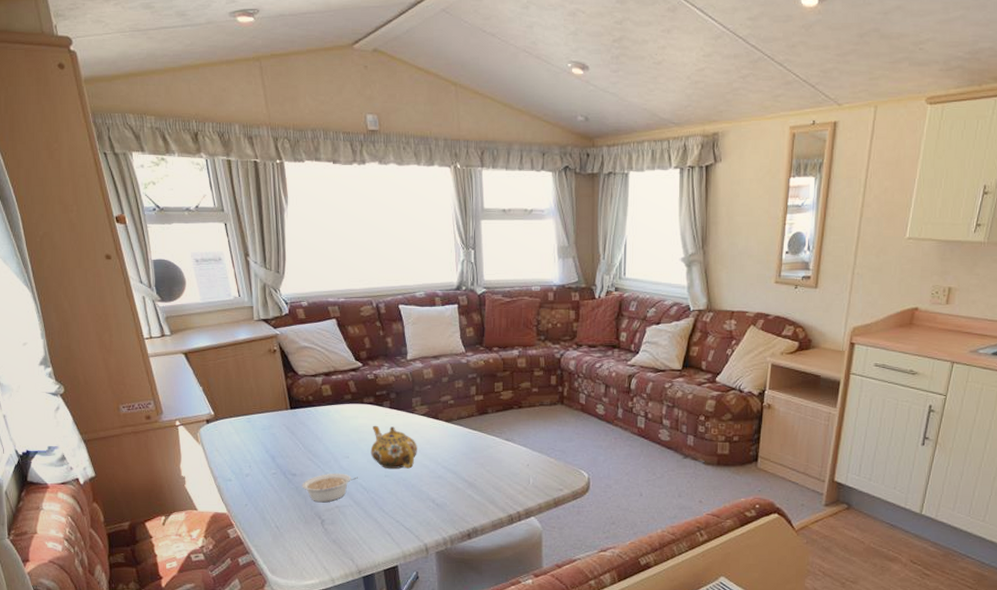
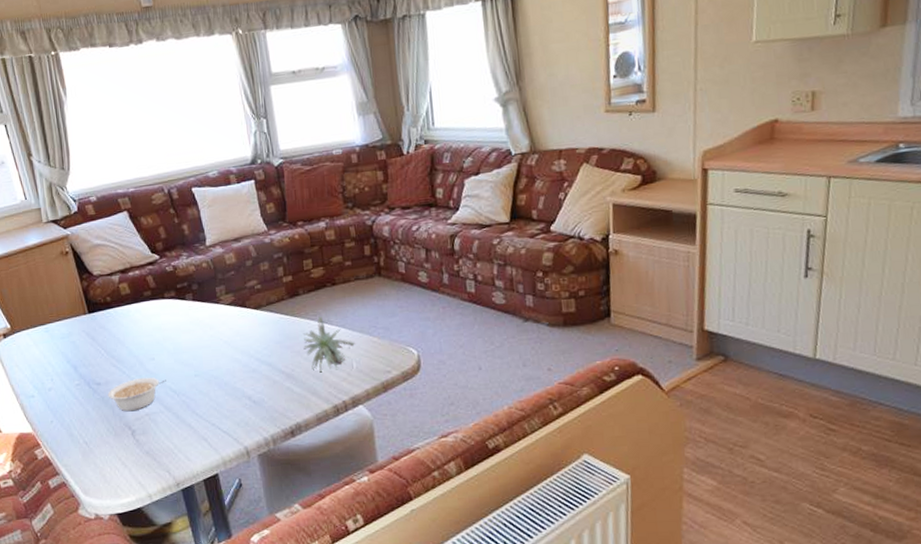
teapot: present [370,425,417,470] -> none [176,320,227,368]
succulent plant: none [487,434,534,485] -> present [303,316,355,373]

